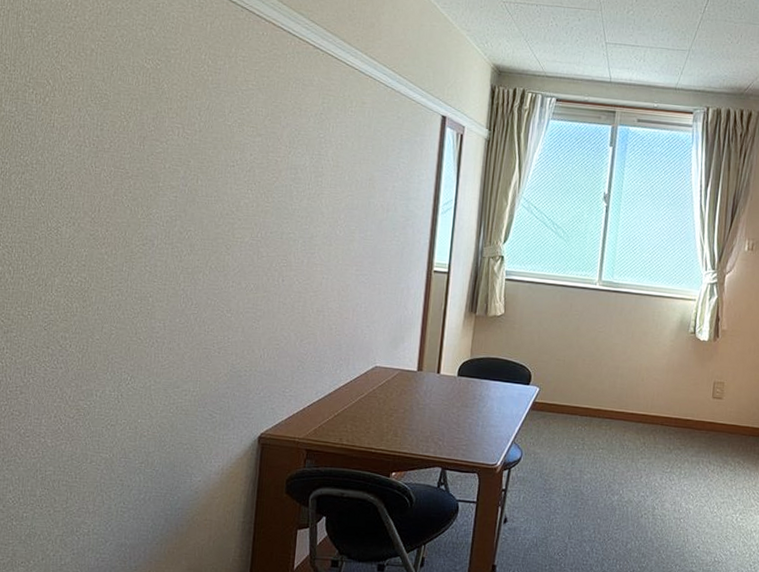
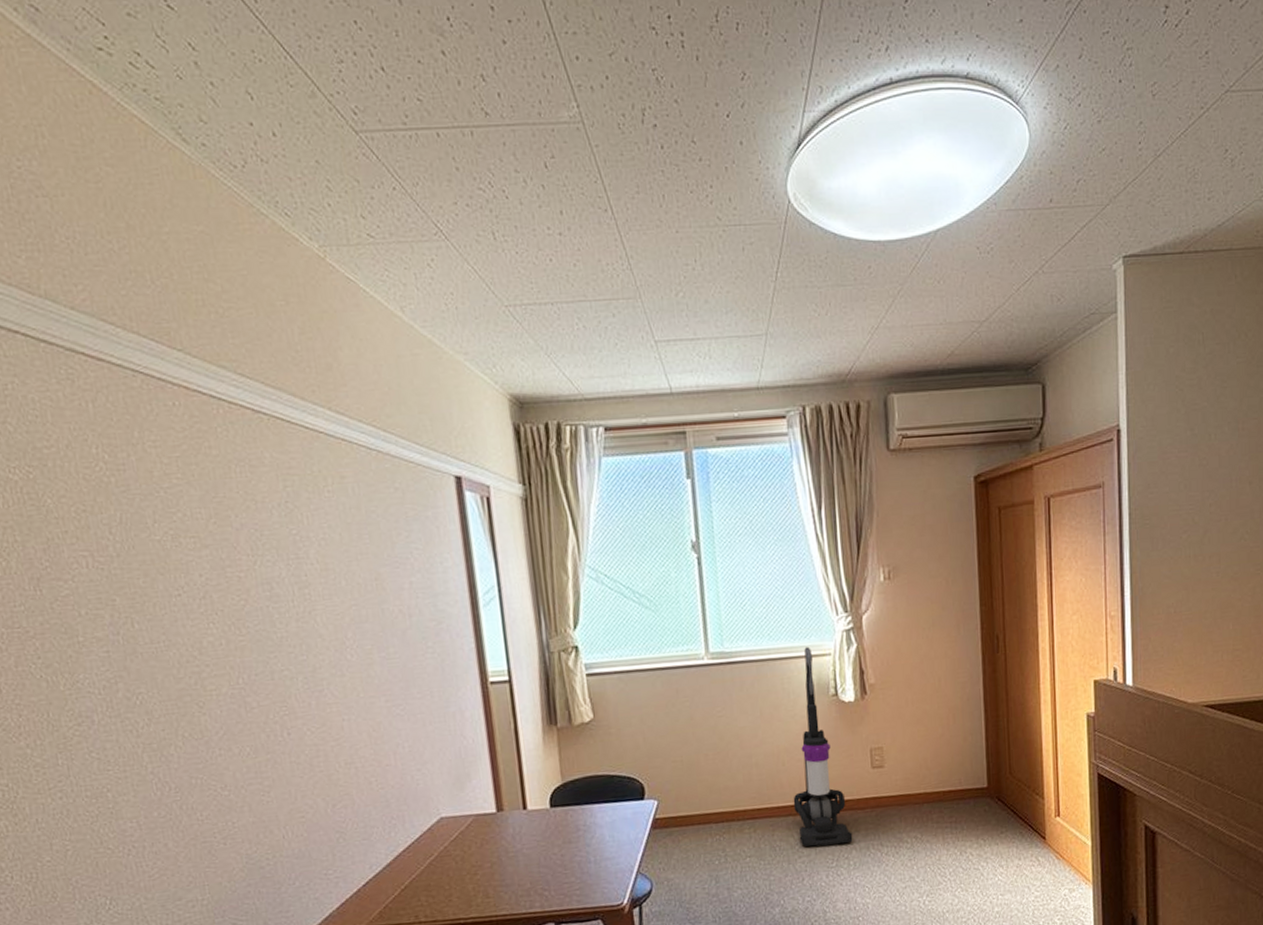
vacuum cleaner: none [644,290,688,456] -> present [793,646,853,847]

